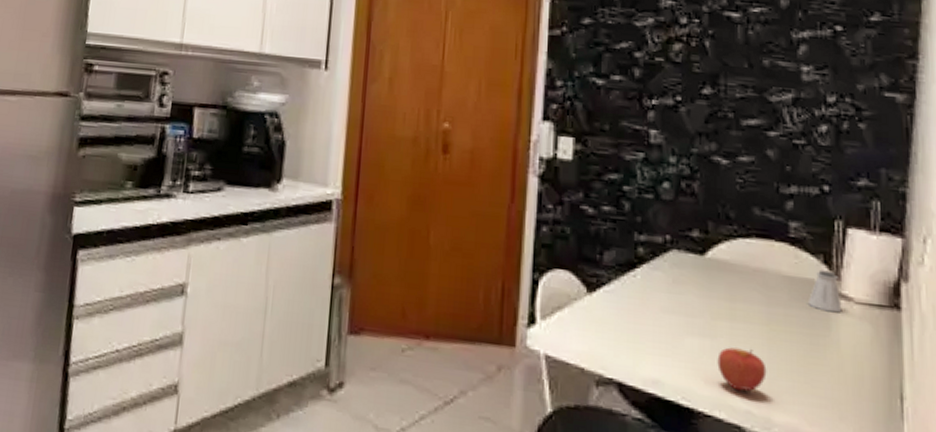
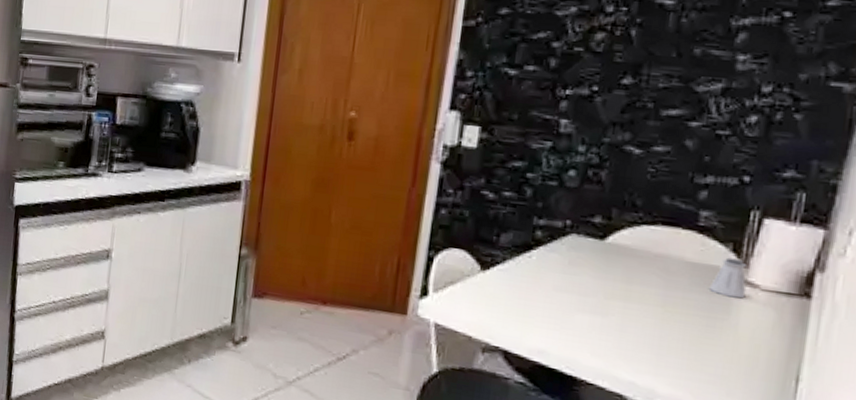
apple: present [717,347,767,392] -> none [605,325,657,366]

